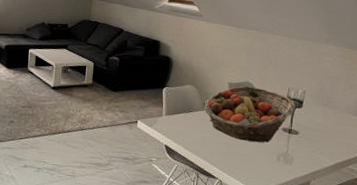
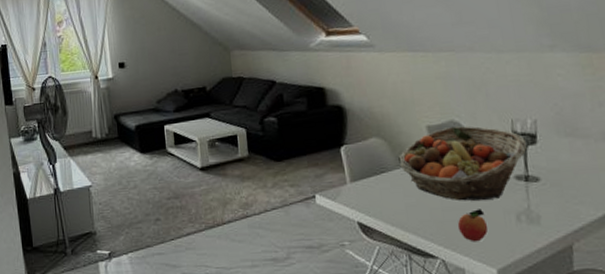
fruit: none [235,148,257,171] -> present [457,209,489,242]

